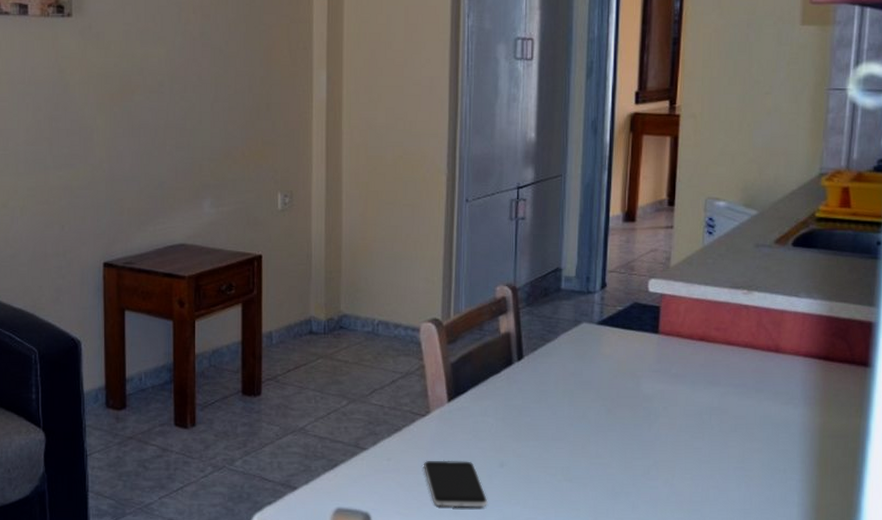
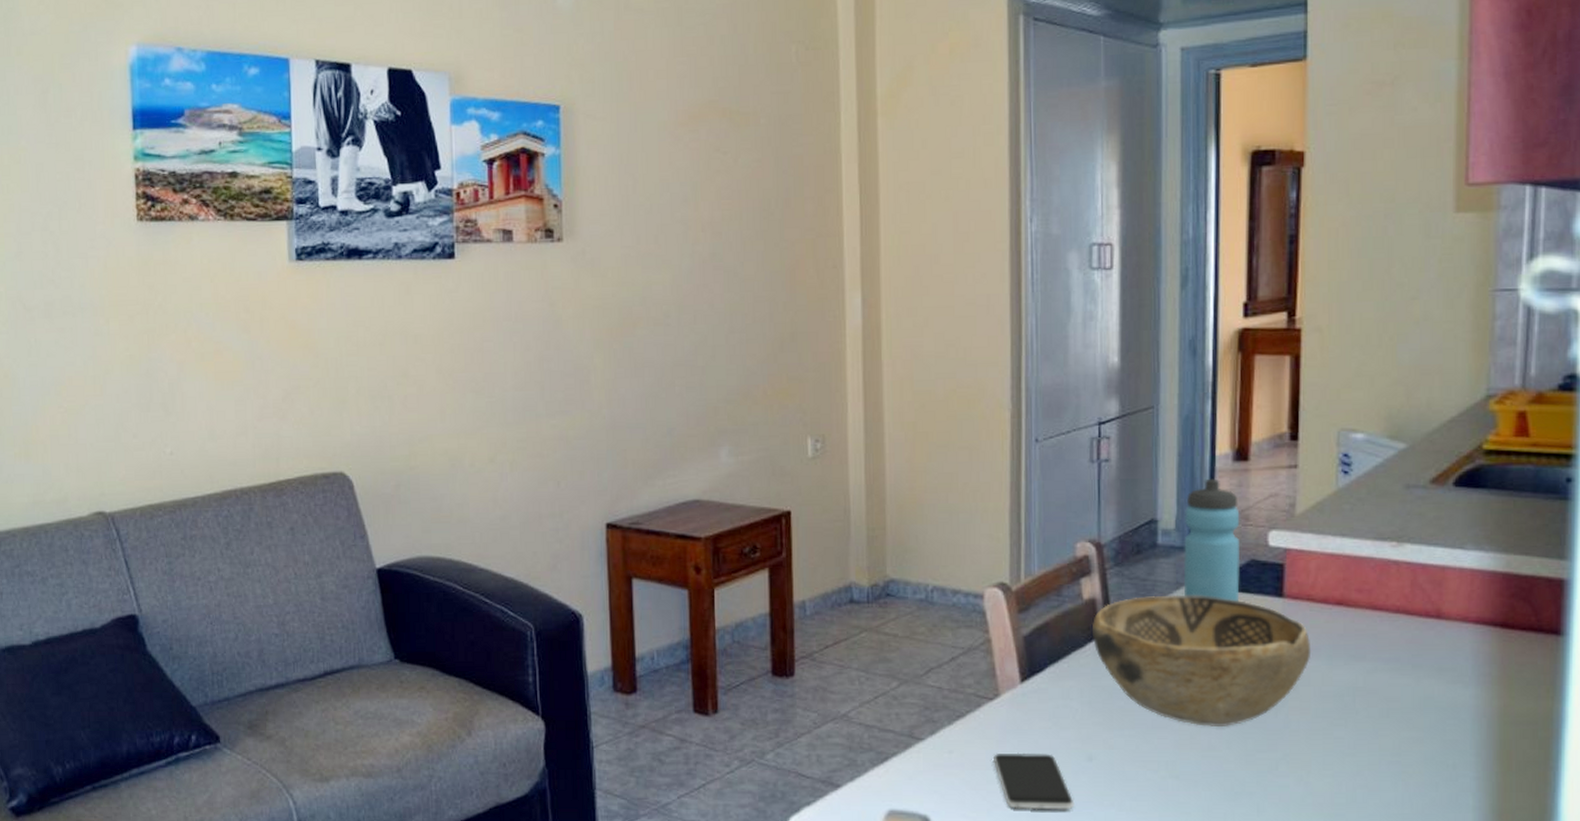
decorative bowl: none [507,330,679,439] -> present [1093,595,1311,726]
water bottle: none [580,235,627,337] -> present [1183,478,1241,602]

